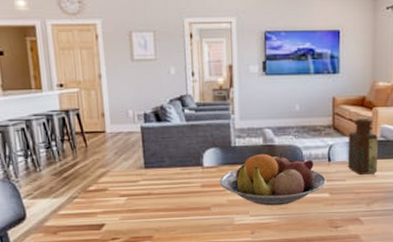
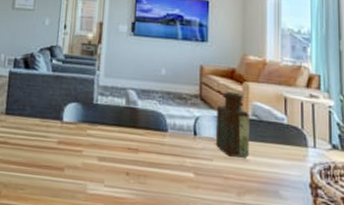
fruit bowl: present [220,153,327,206] -> none [77,115,192,180]

